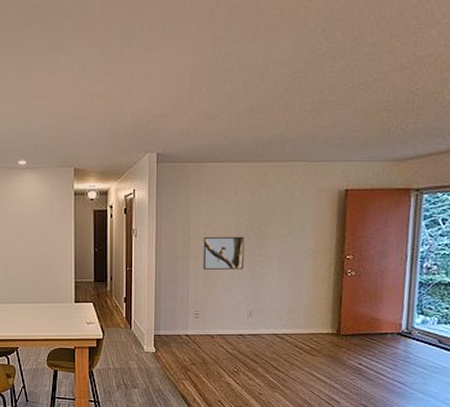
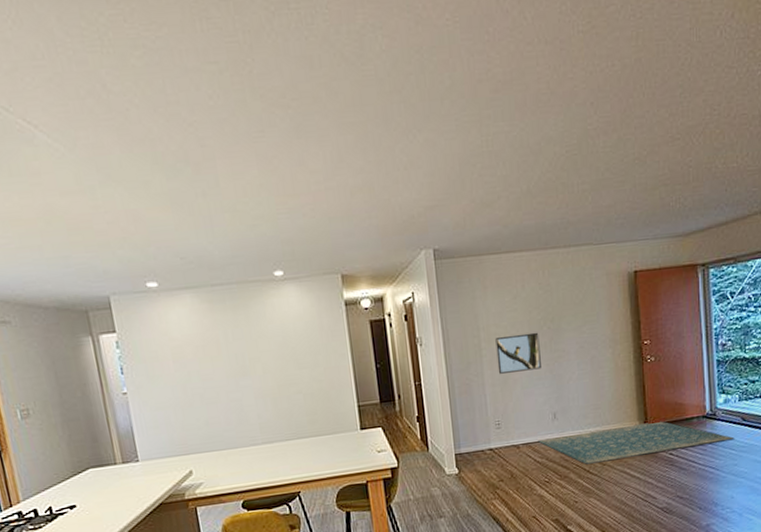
rug: none [232,332,428,362] -> present [538,421,735,465]

